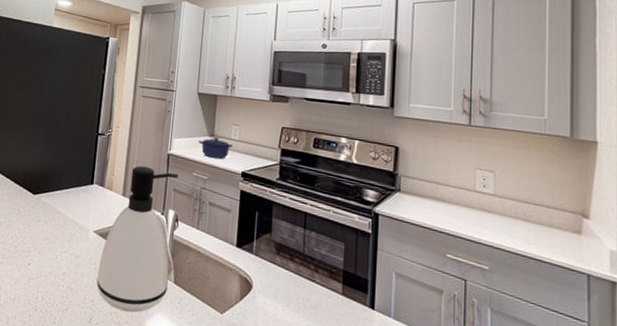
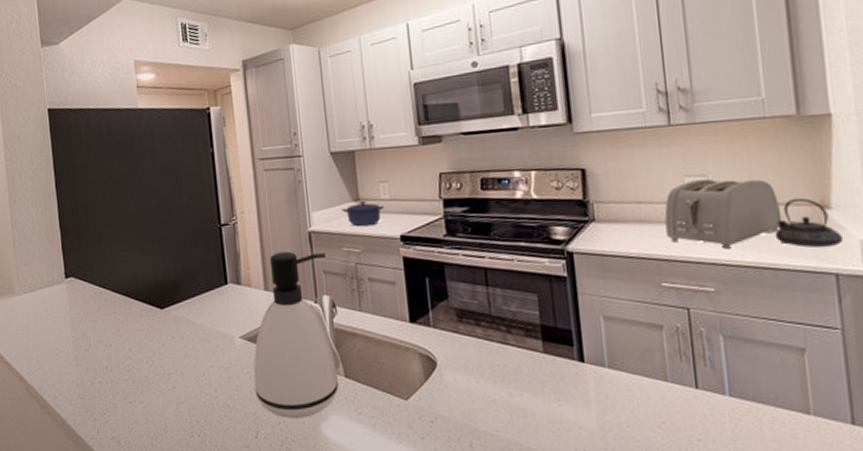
toaster: none [456,173,550,236] -> present [664,178,783,249]
teapot: none [542,204,597,252] -> present [774,198,844,249]

